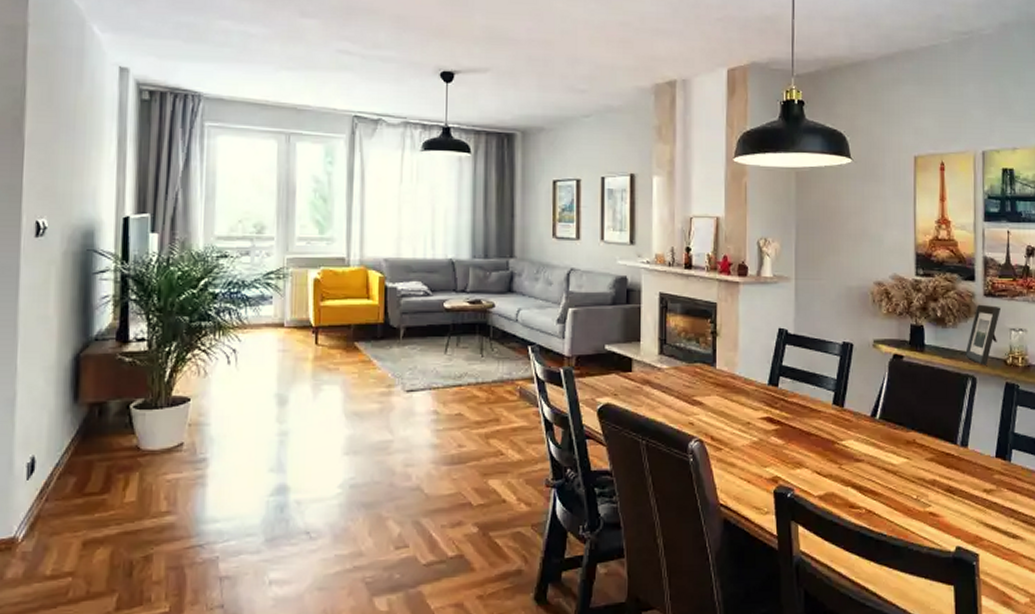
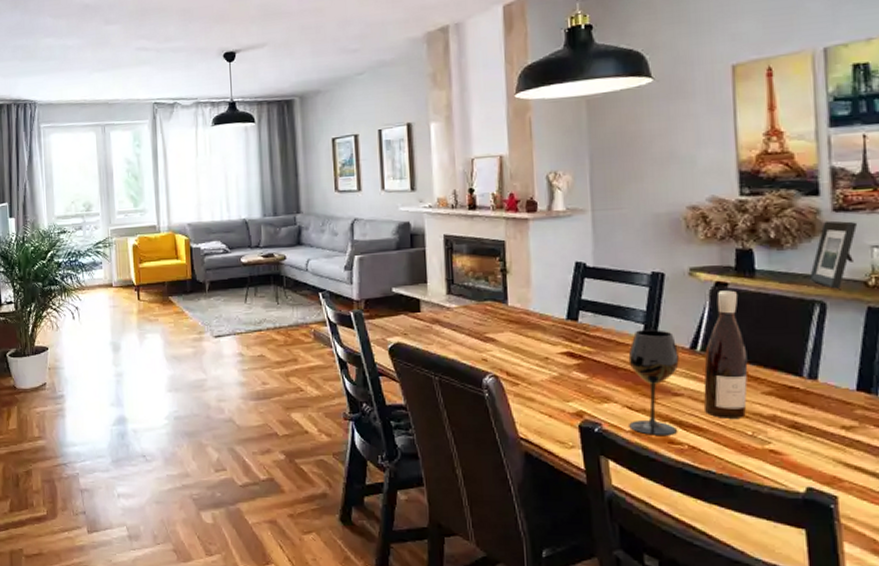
wineglass: none [817,398,861,500] -> present [628,330,679,435]
bottle: none [879,363,916,483] -> present [703,290,748,418]

